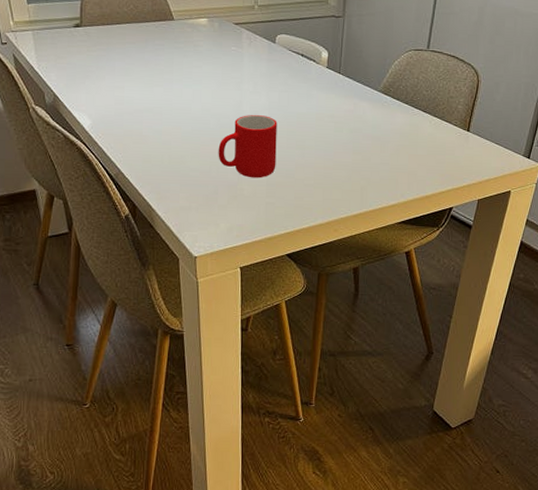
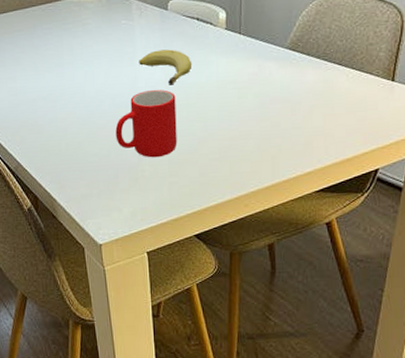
fruit: none [245,78,295,112] -> present [139,49,192,85]

